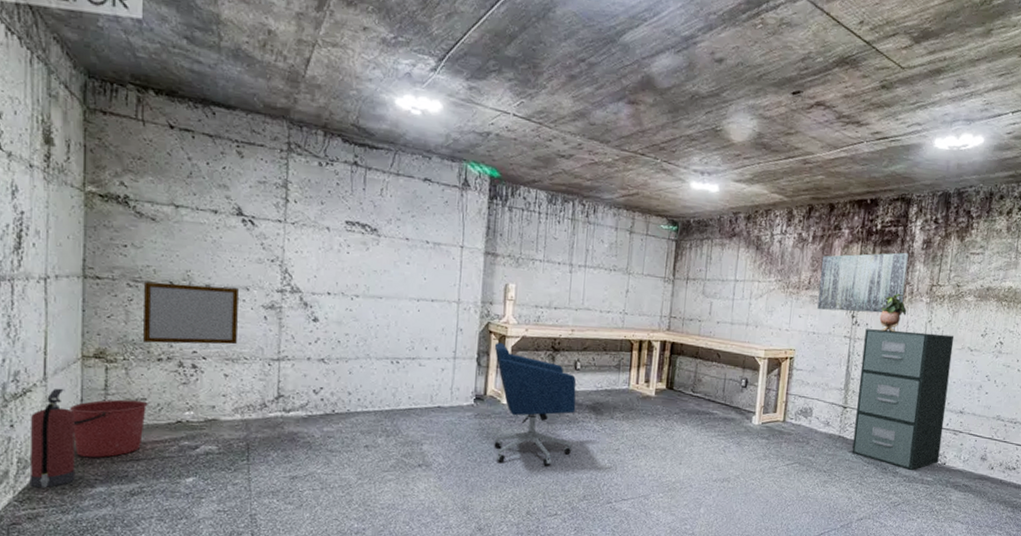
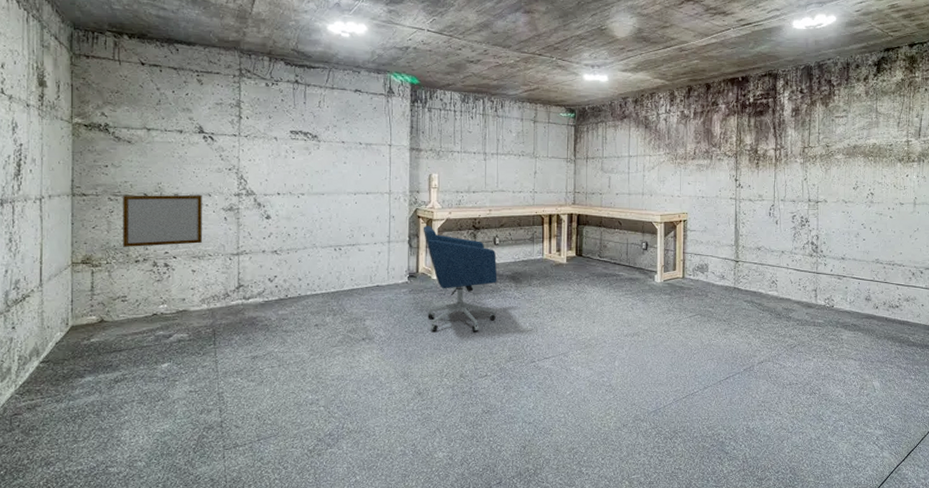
fire extinguisher: present [29,388,76,489] -> none [28,292,68,381]
bucket: present [70,399,148,458] -> none [62,298,128,350]
wall art: present [817,252,909,313] -> none [703,120,781,177]
filing cabinet: present [851,329,955,470] -> none [747,189,829,314]
potted plant: present [879,293,907,333] -> none [760,156,784,191]

